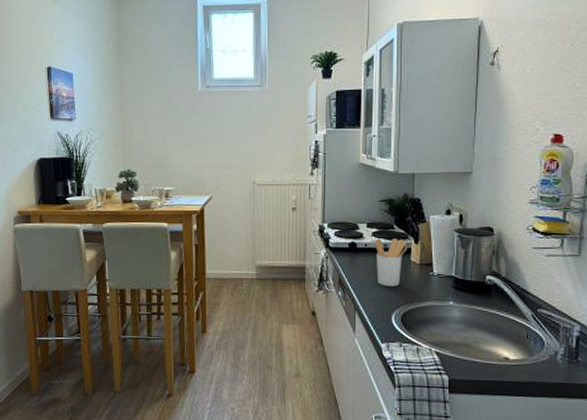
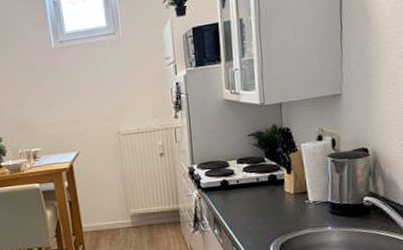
utensil holder: present [374,238,408,287] -> none [246,171,281,220]

